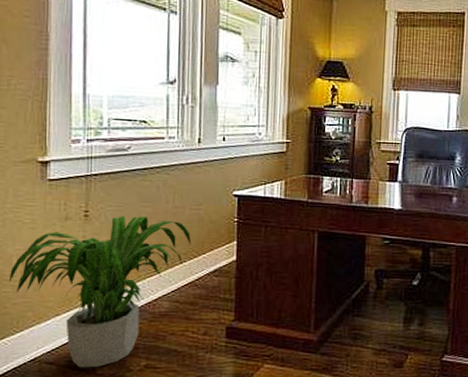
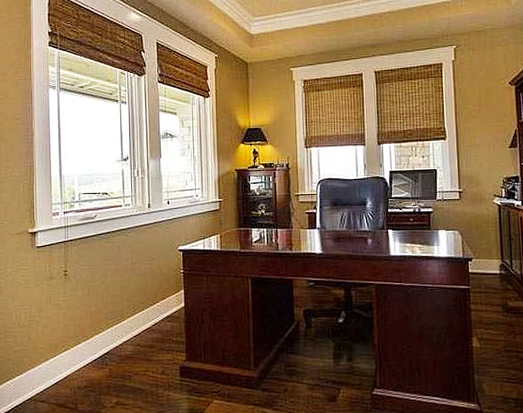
potted plant: present [8,216,192,368] -> none [10,273,148,406]

